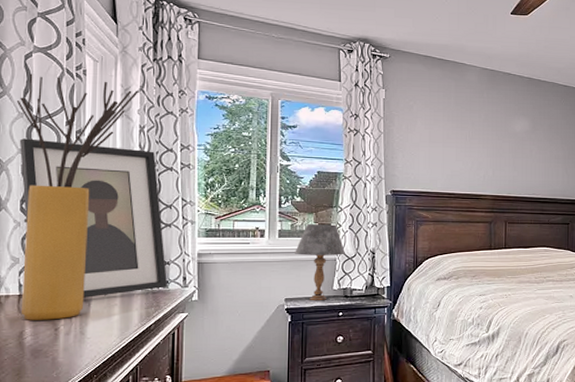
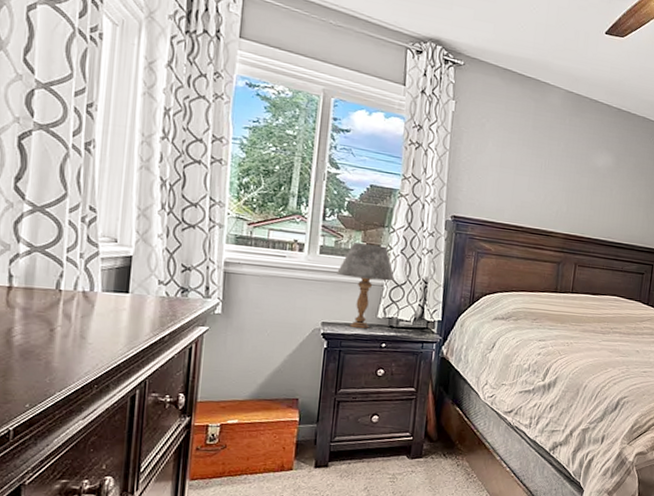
vase: present [16,73,138,320] -> none [11,28,165,319]
picture frame: present [19,138,168,298] -> none [16,105,188,299]

